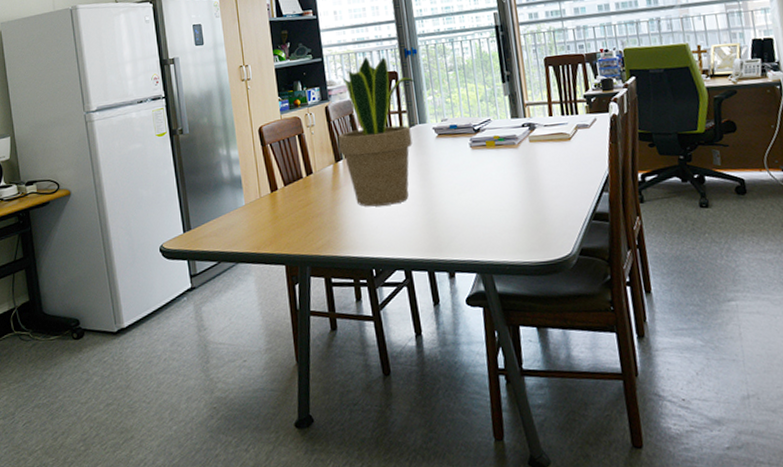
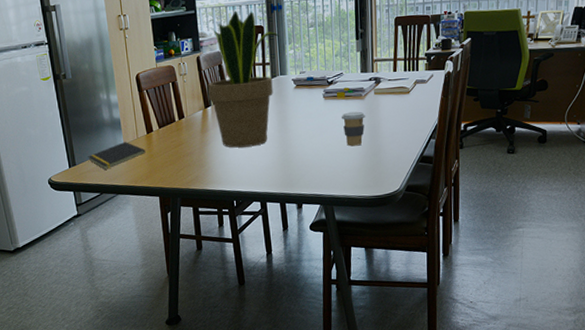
notepad: none [204,202,270,234] -> present [88,142,146,170]
coffee cup: none [492,162,522,203] -> present [341,111,366,147]

